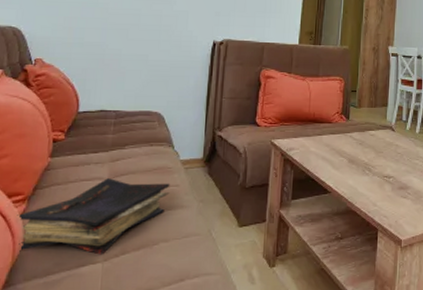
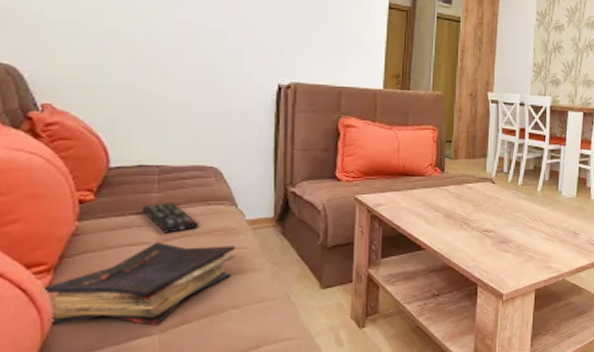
remote control: none [99,143,142,170] -> present [141,202,198,234]

